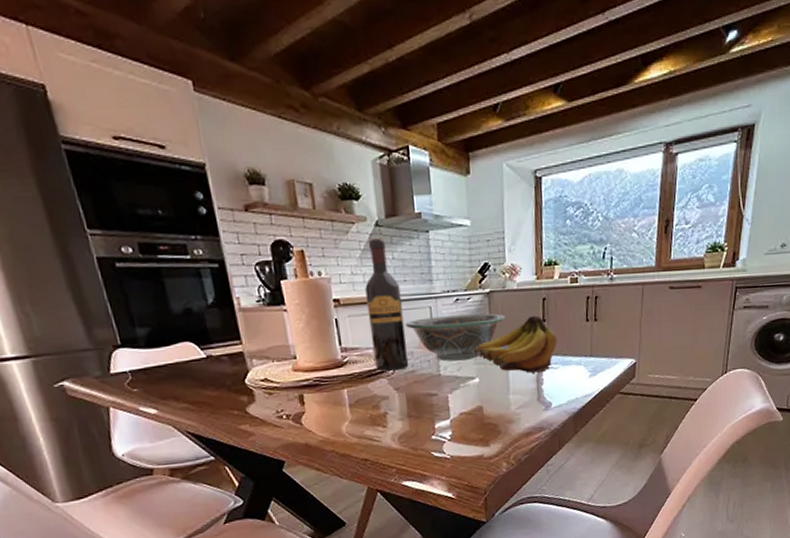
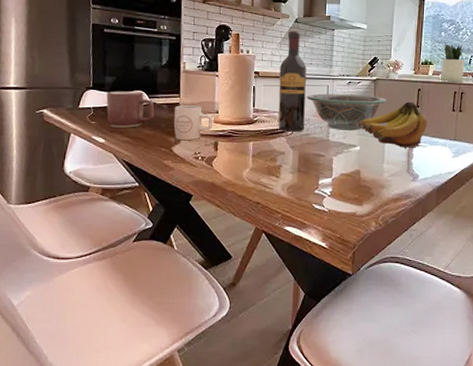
mug: none [143,343,214,394] -> present [106,91,155,129]
mug: none [237,352,293,399] -> present [173,105,213,141]
planter: none [567,232,600,285] -> present [439,43,466,82]

